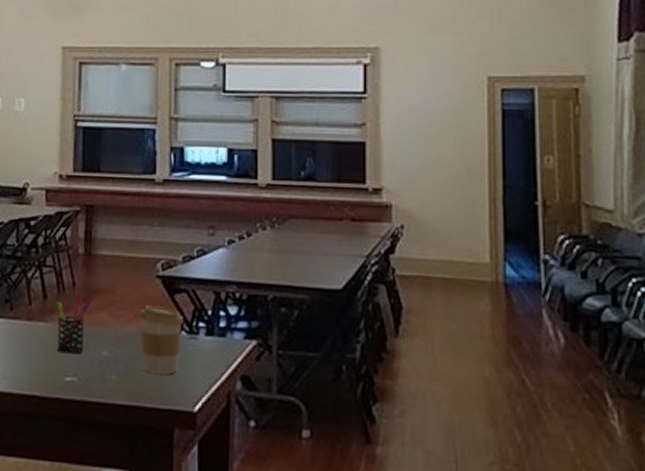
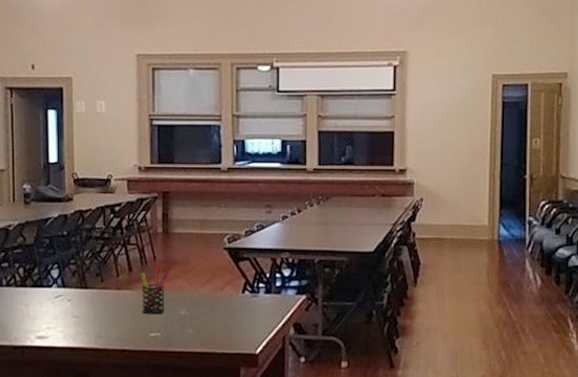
coffee cup: present [138,306,184,374] -> none [210,272,247,326]

